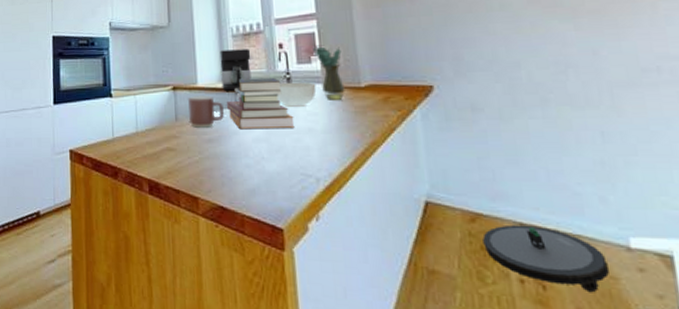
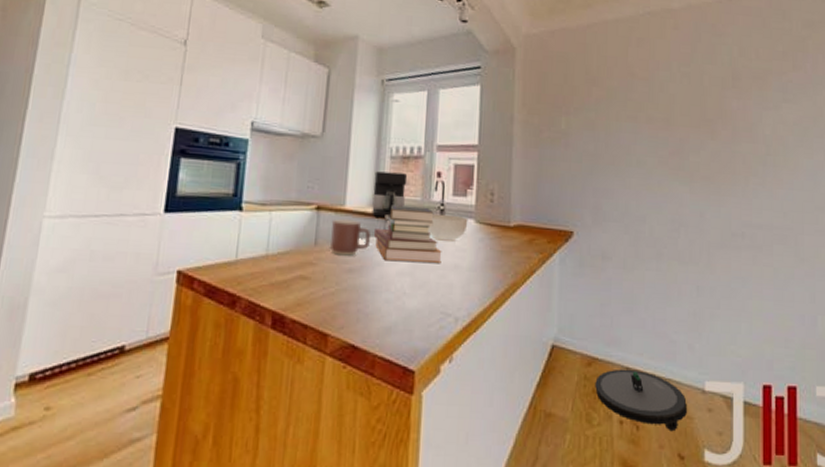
vase: present [313,44,345,101] -> none [470,177,497,239]

